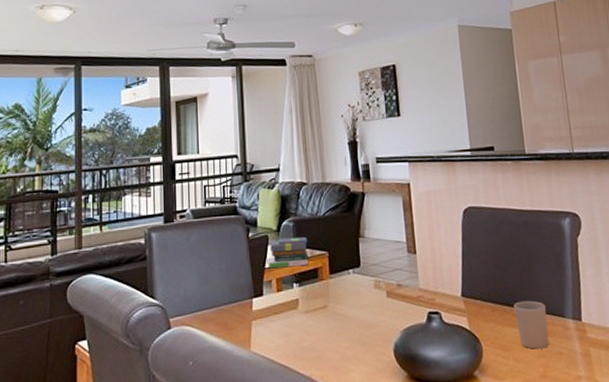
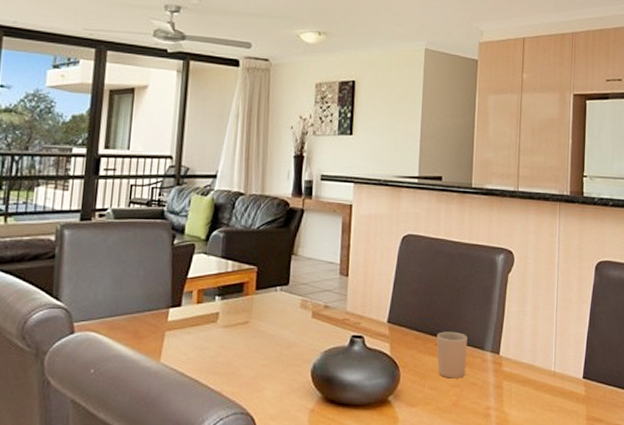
books: present [266,237,309,269] -> none [189,248,237,279]

